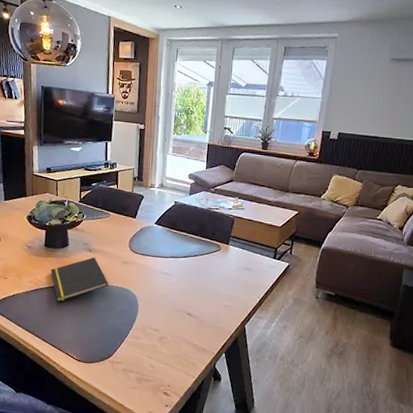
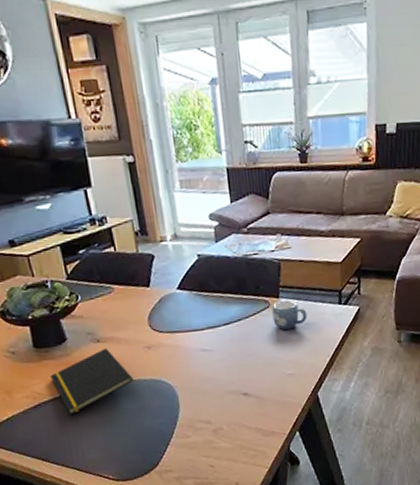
mug: none [221,247,248,270] -> present [271,300,307,330]

